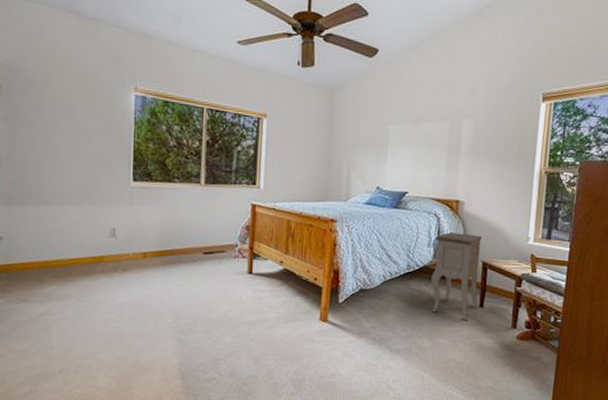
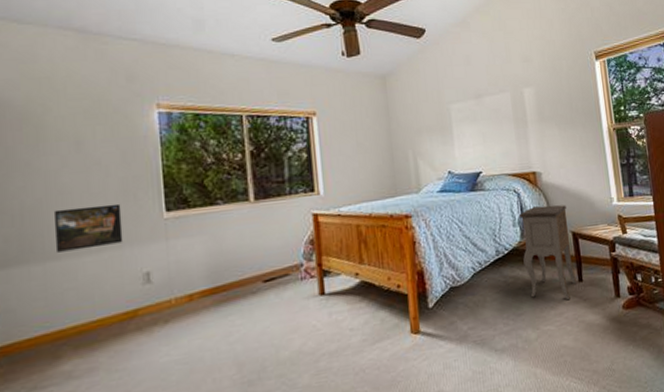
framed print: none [46,165,99,201] -> present [53,203,123,253]

